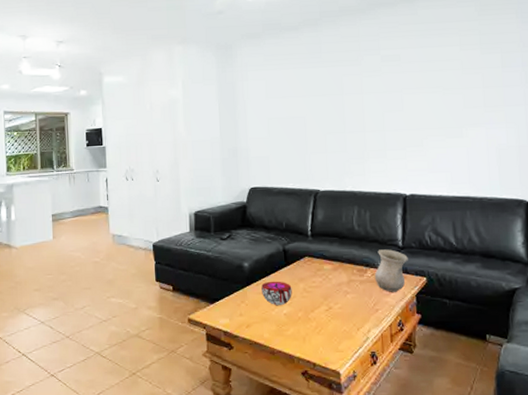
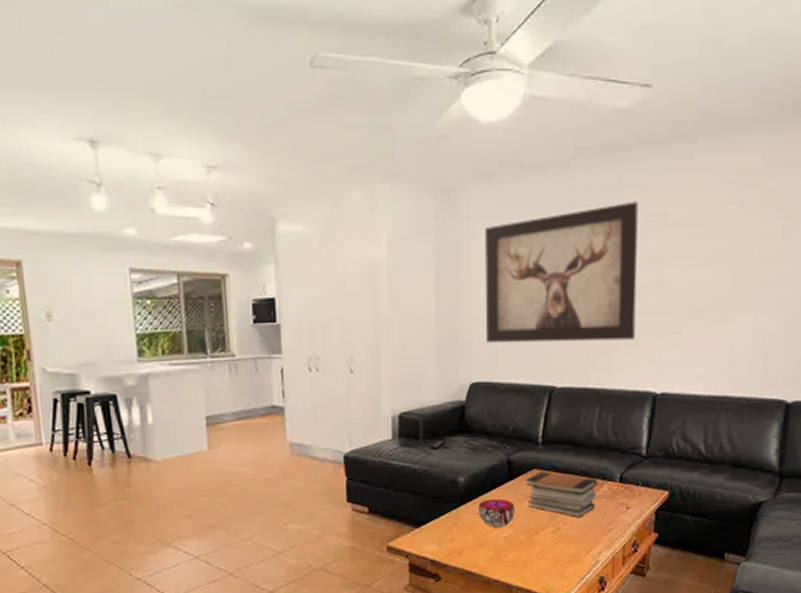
wall art: none [255,47,383,158] -> present [485,201,639,344]
book stack: none [299,259,362,298] -> present [525,471,597,517]
vase: present [374,249,408,292] -> none [611,459,651,509]

